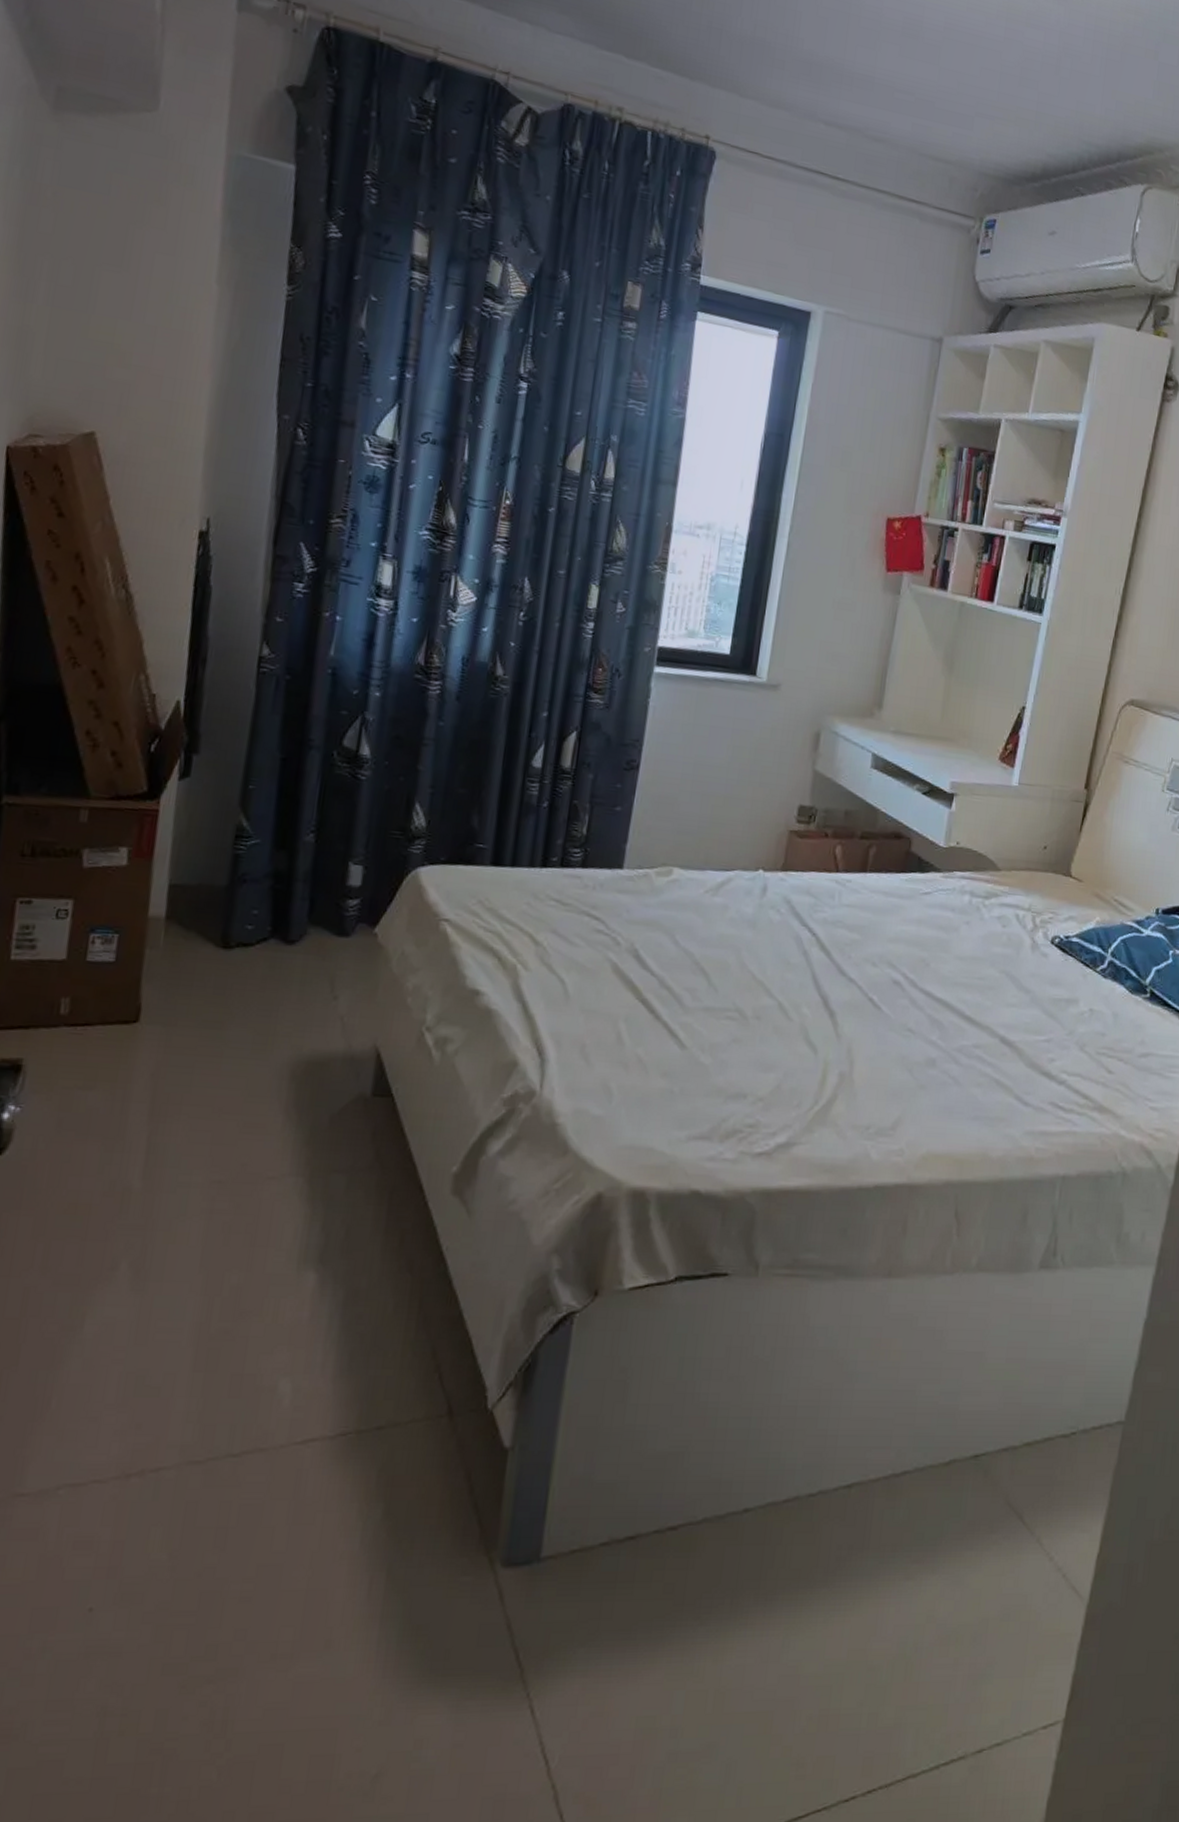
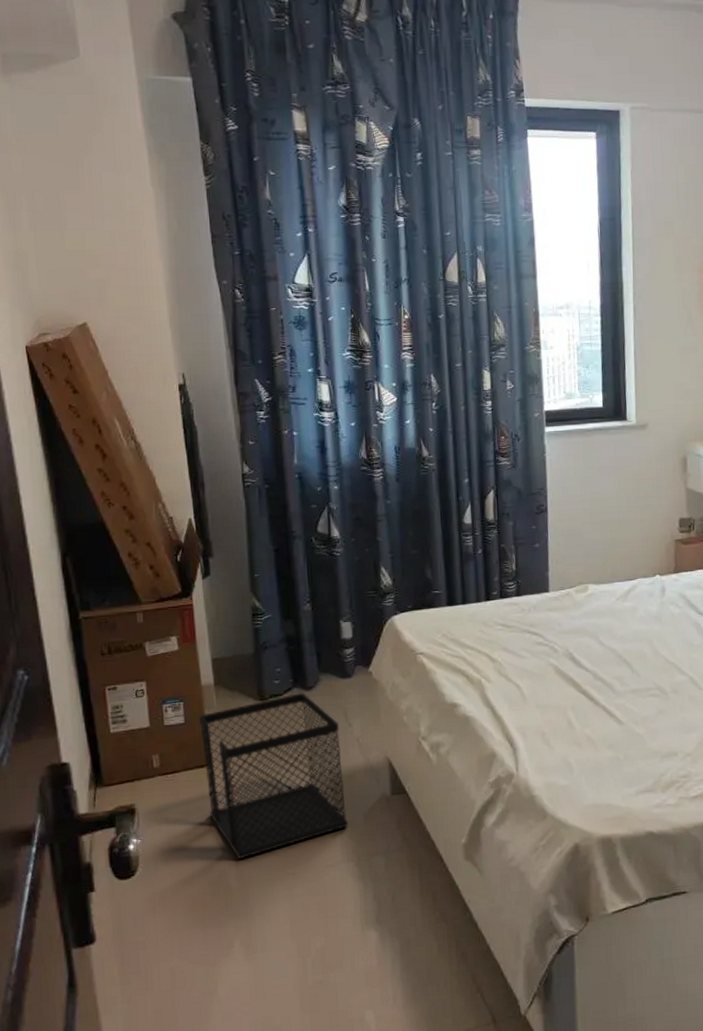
wastebasket: none [122,945,321,1153] -> present [198,692,348,860]

